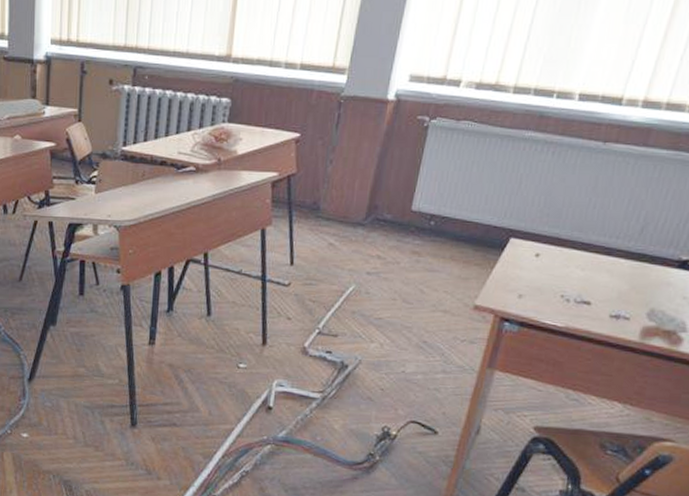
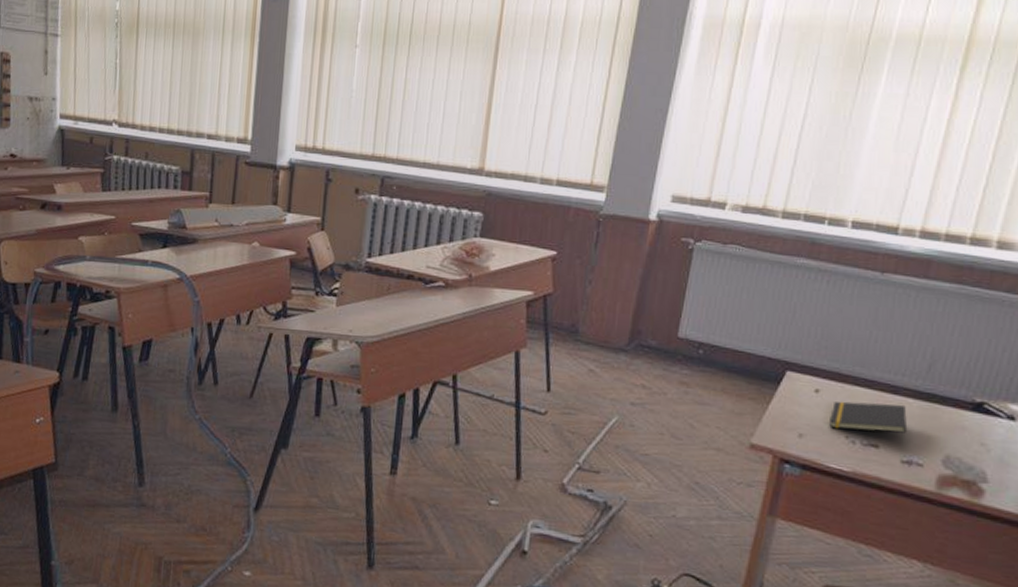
notepad: none [547,263,618,291] -> present [829,401,908,433]

